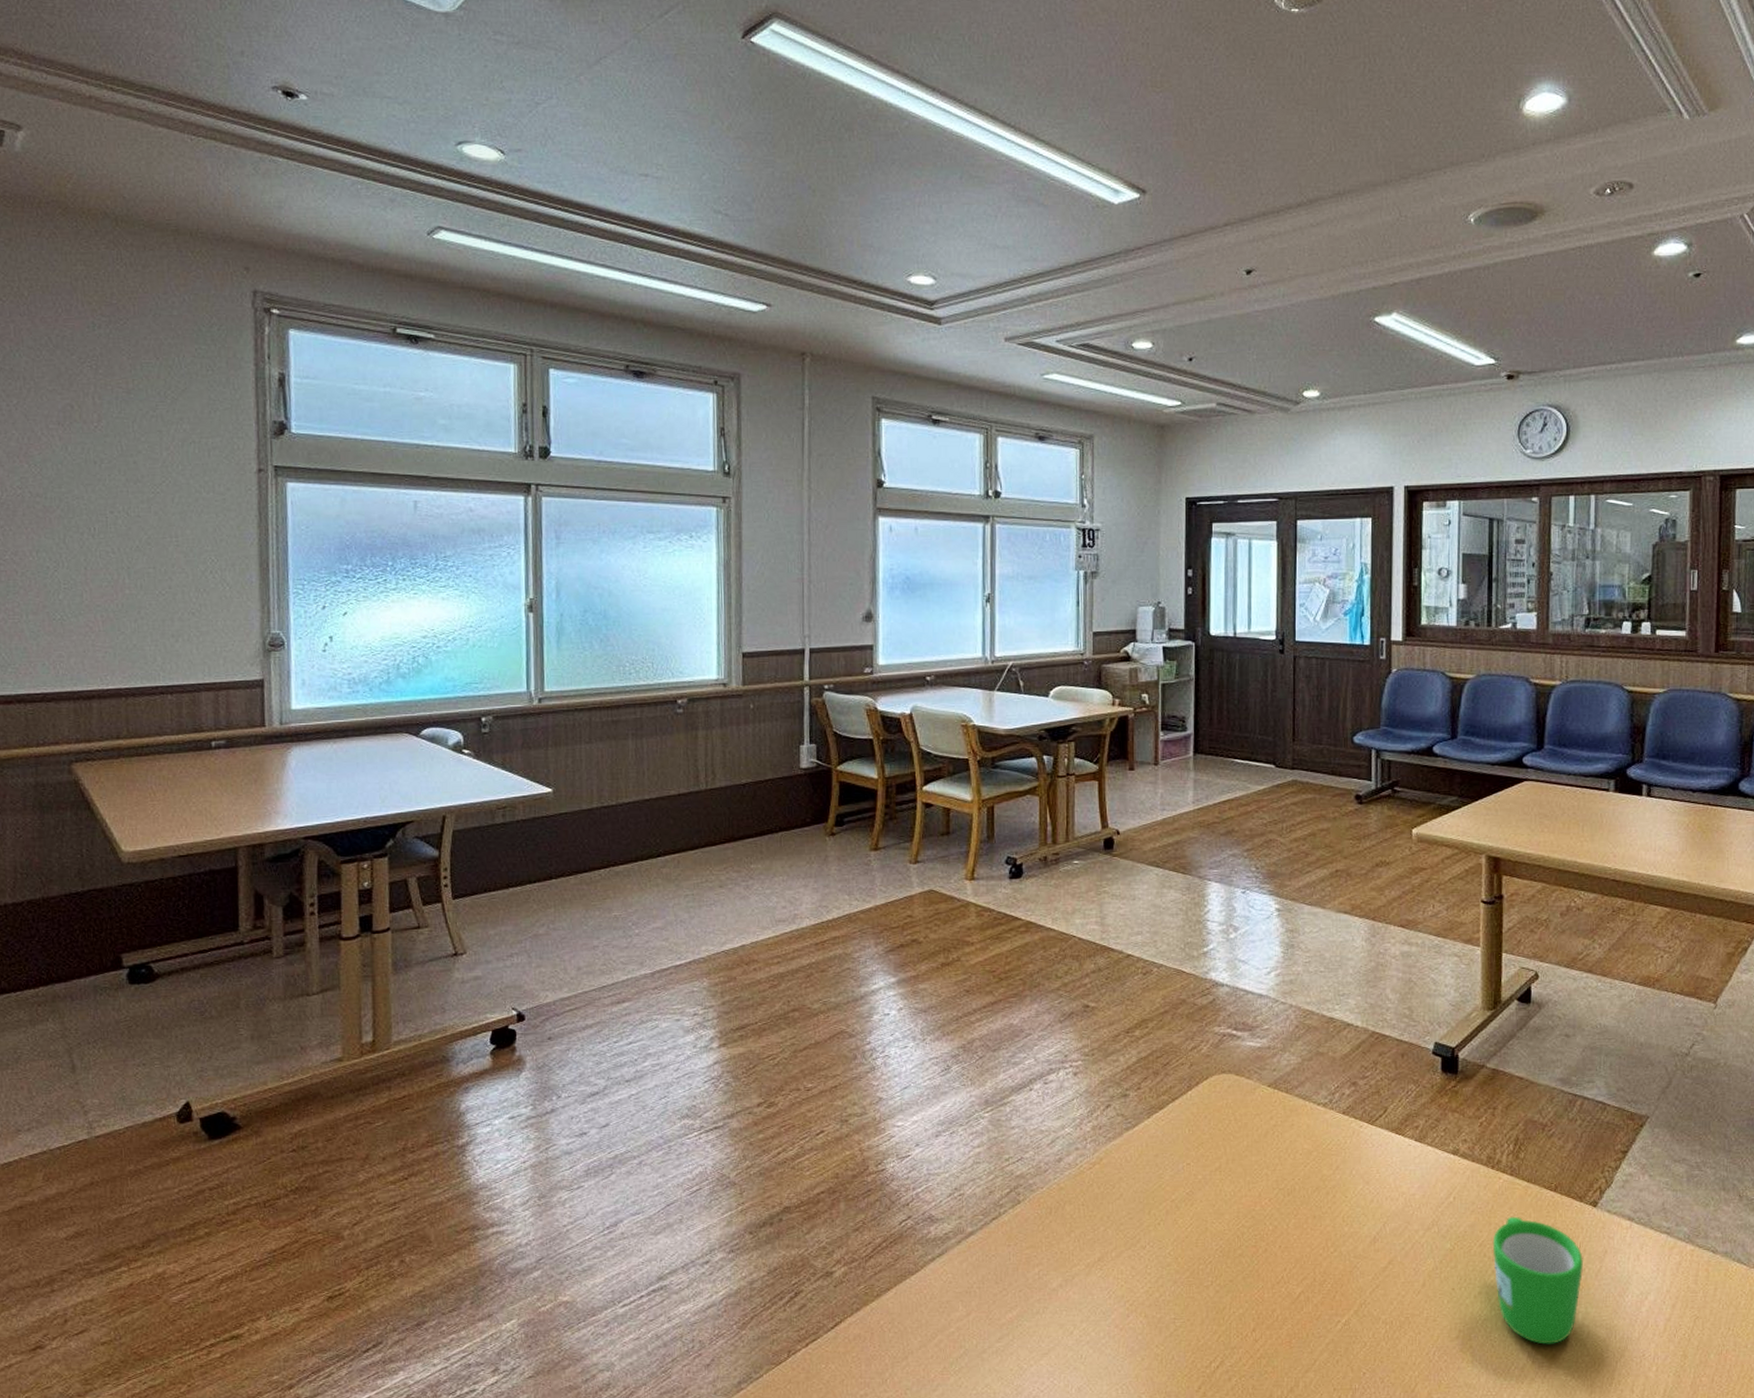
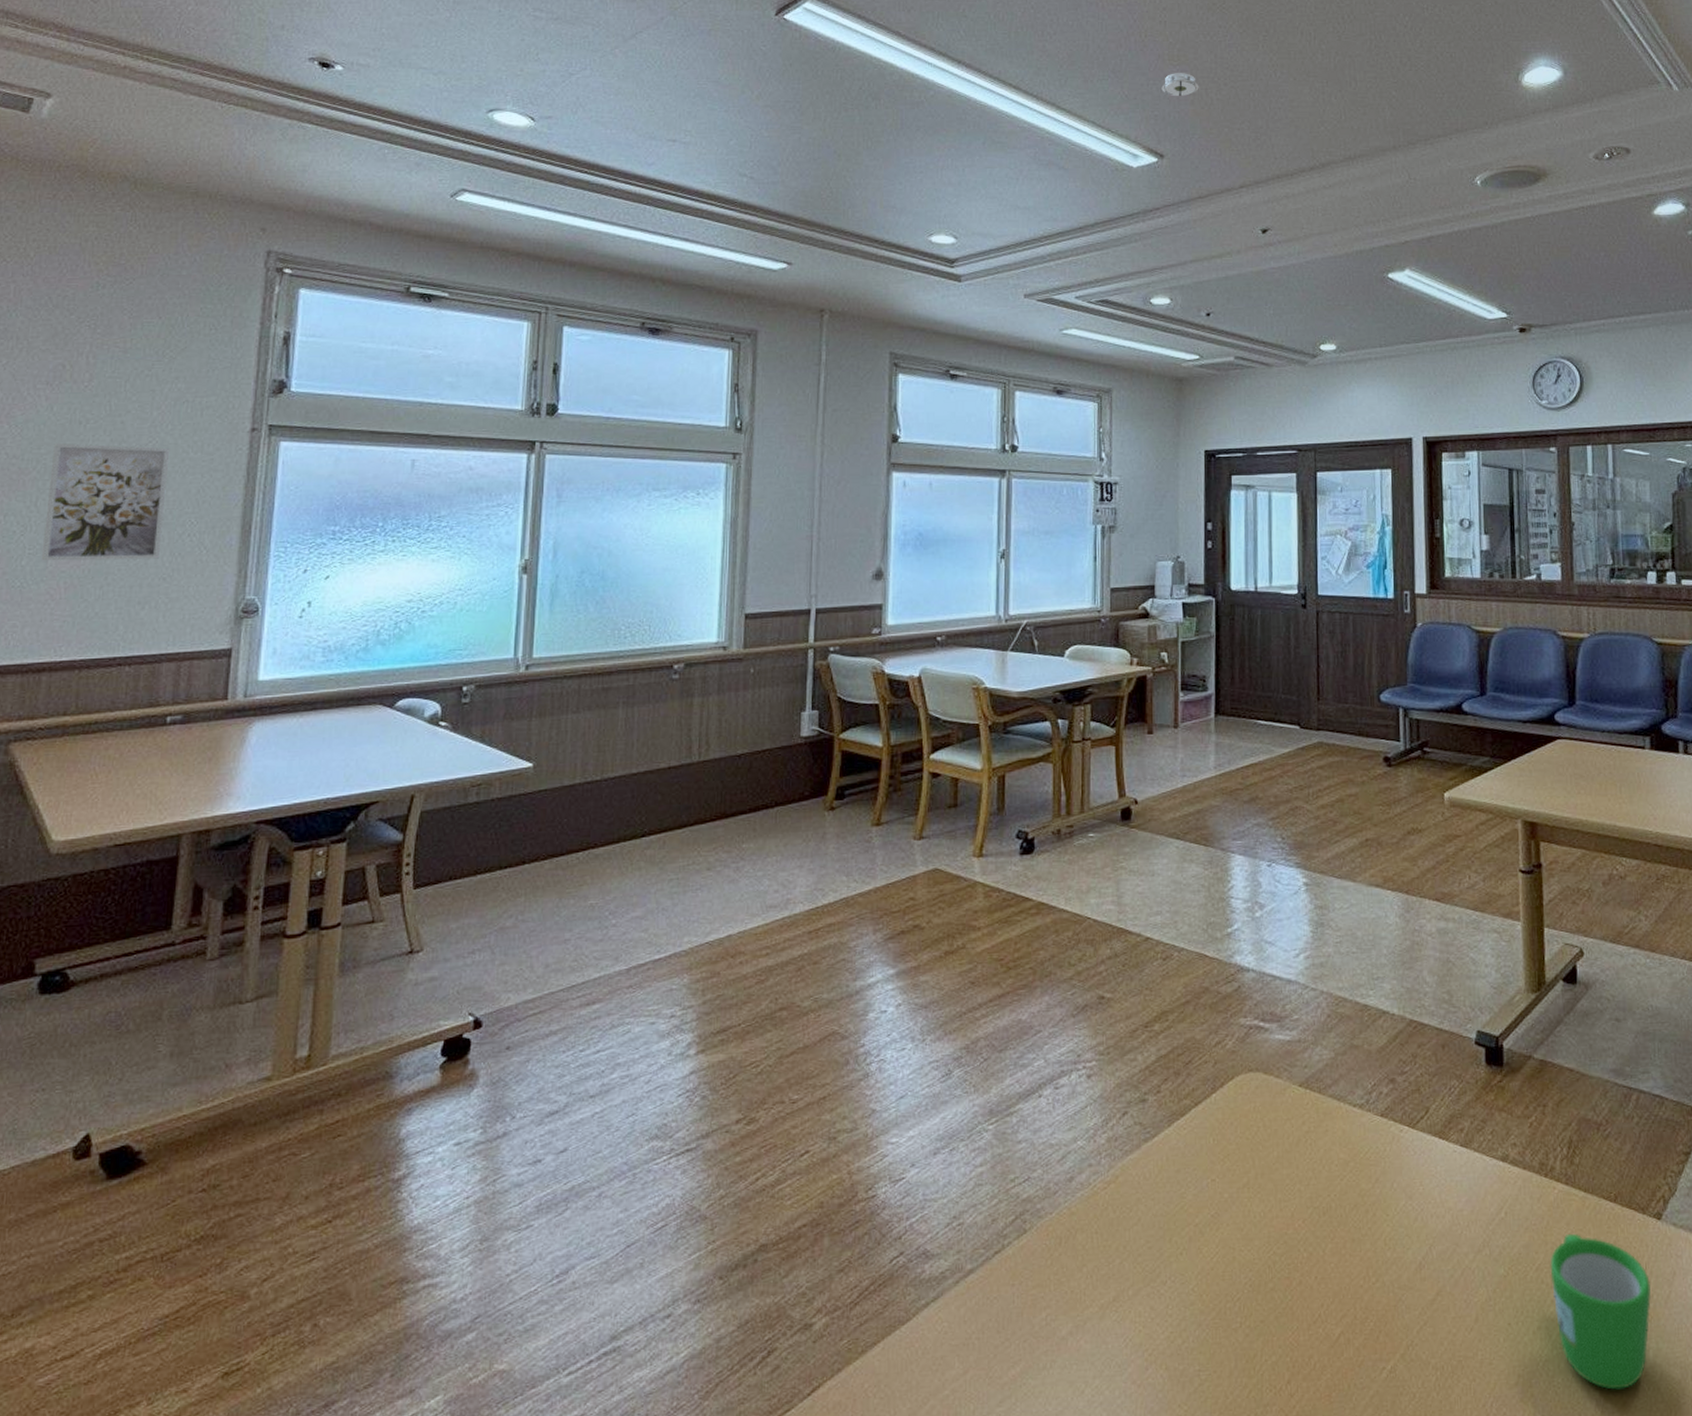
wall art: none [73,481,186,596] -> present [41,442,170,561]
smoke detector: none [1143,101,1183,127] -> present [1160,73,1199,97]

